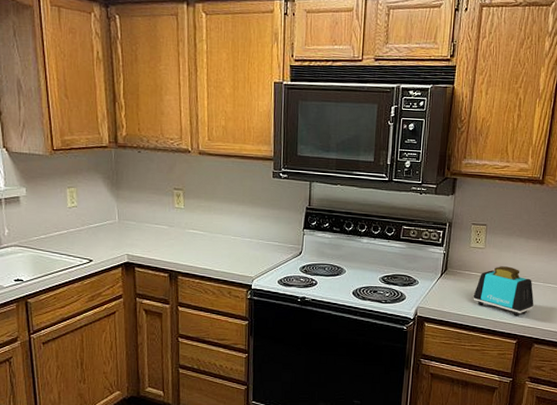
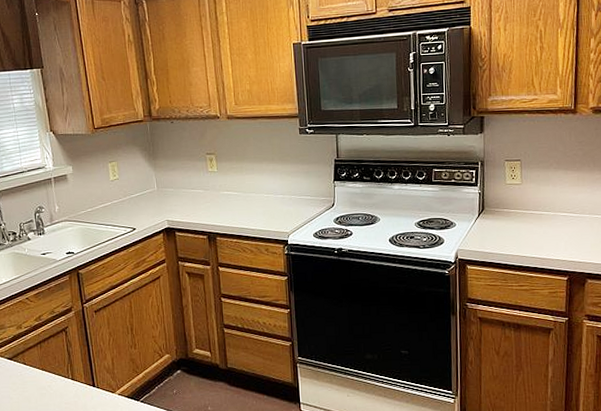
toaster: present [473,266,534,317] -> none [515,200,582,252]

